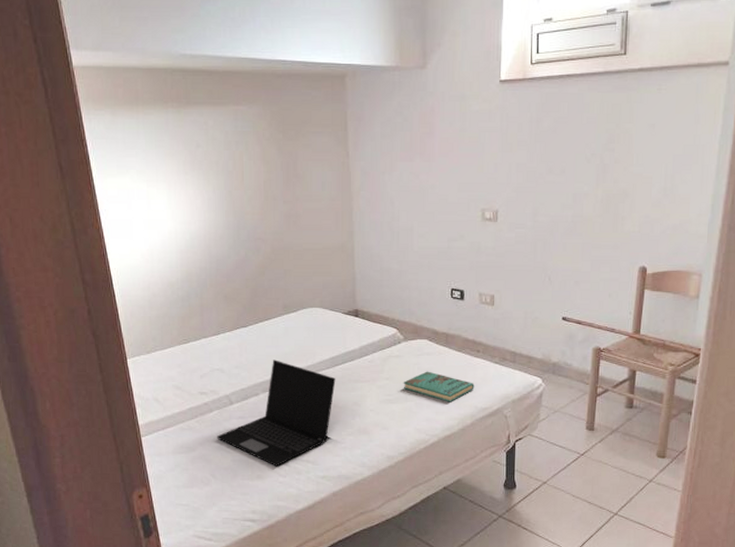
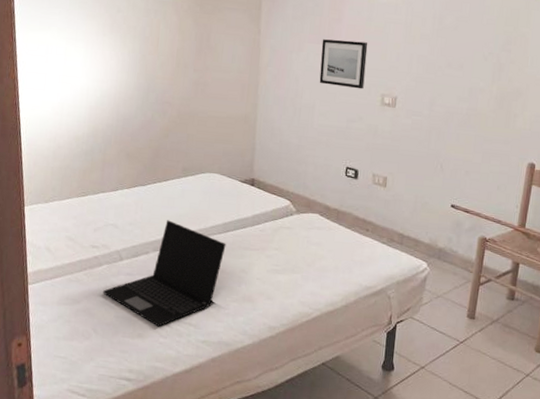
book: present [403,371,475,402] -> none [291,245,361,278]
wall art: none [414,155,463,206] -> present [319,39,368,89]

